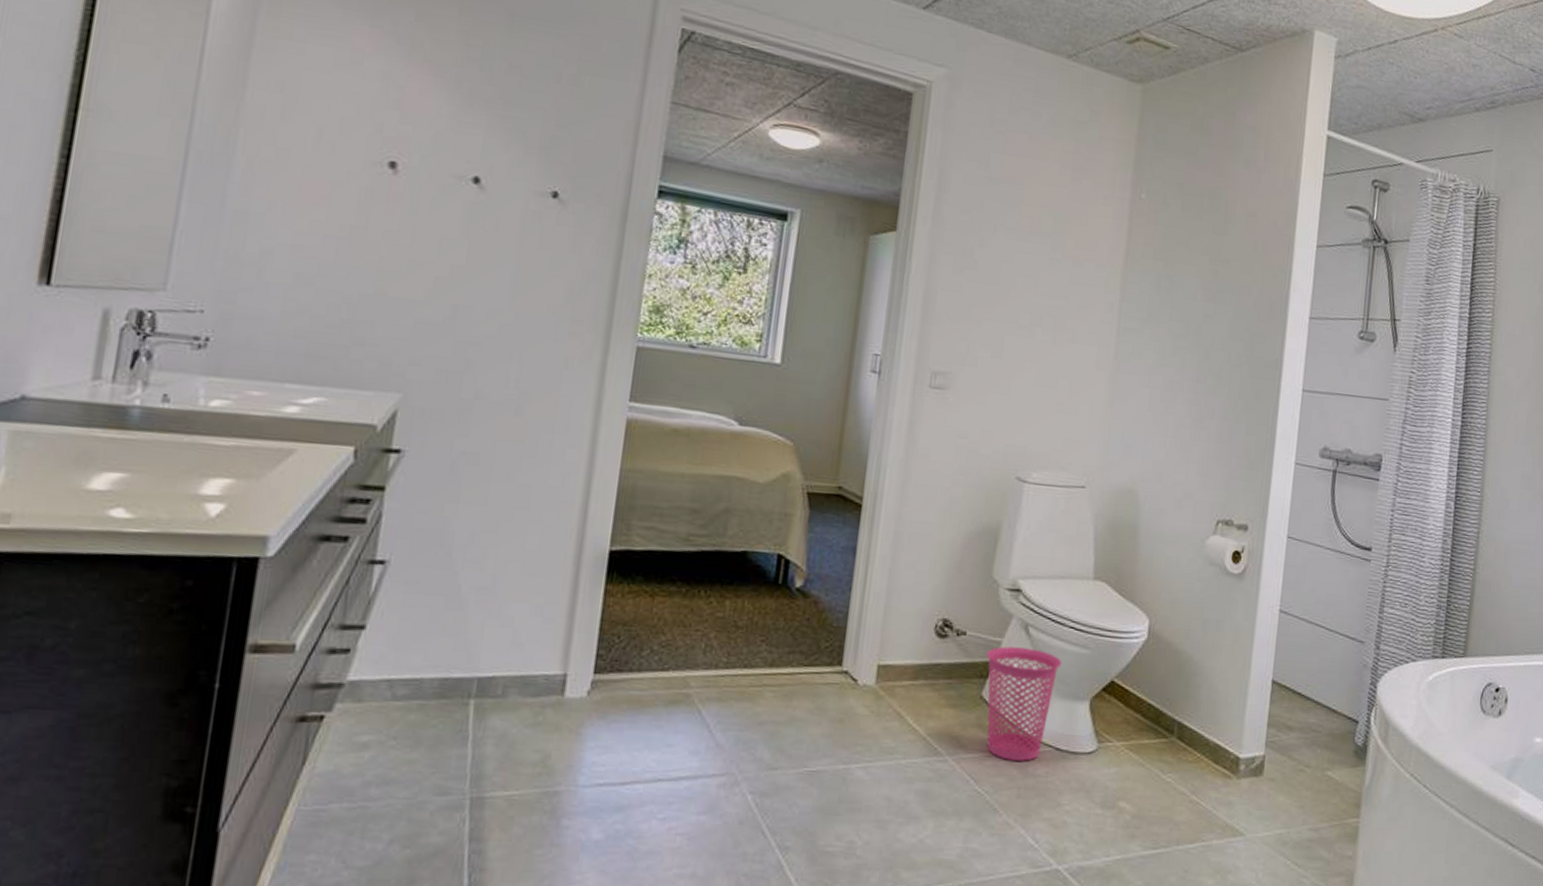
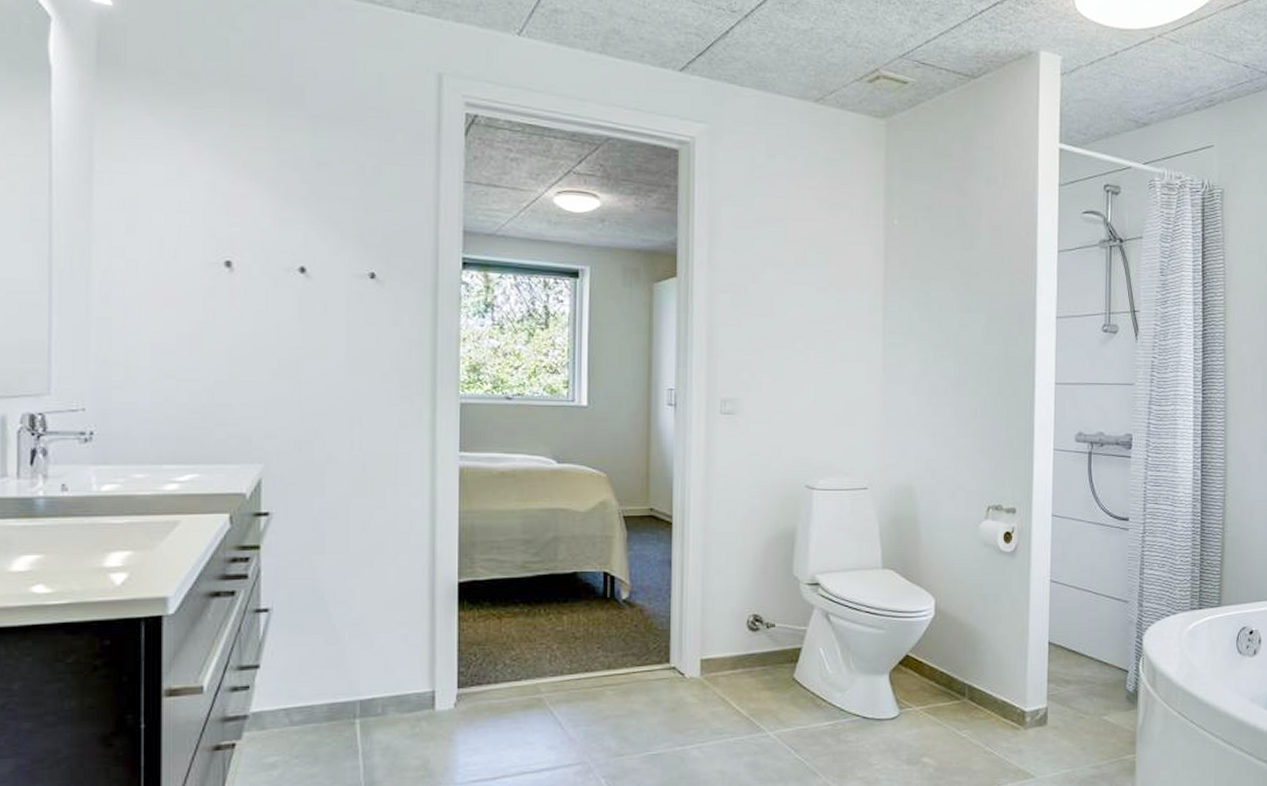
waste basket: present [986,646,1062,761] -> none [795,633,861,731]

